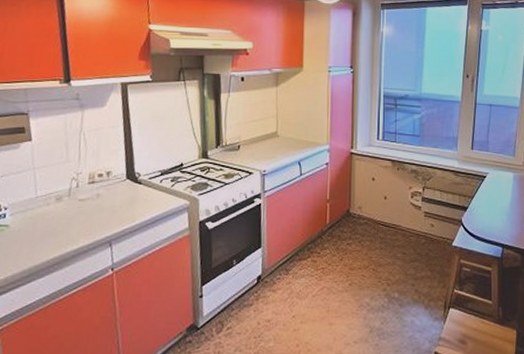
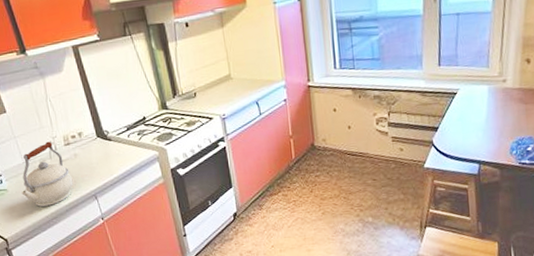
kettle: none [25,177,89,249] -> present [21,141,74,207]

